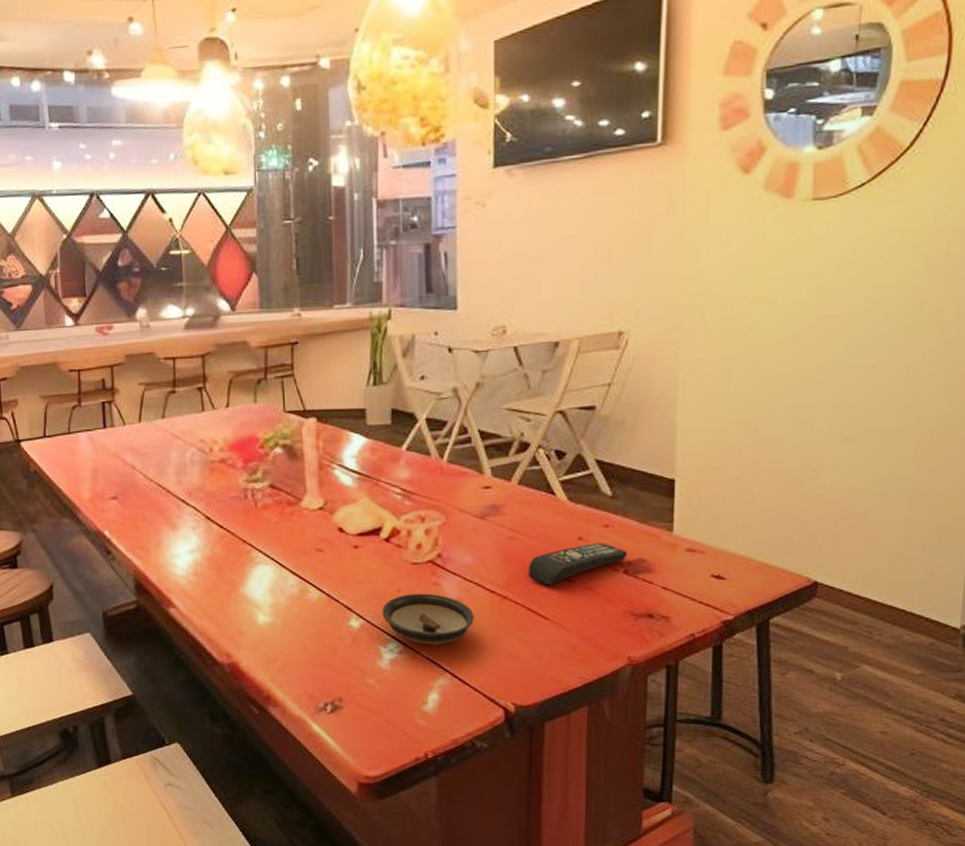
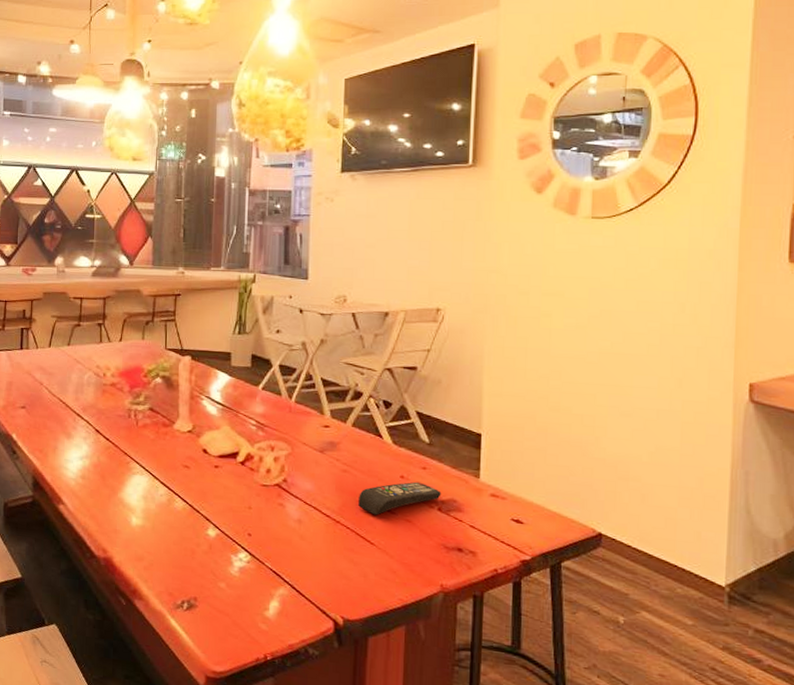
saucer: present [382,593,474,646] -> none [234,511,312,559]

